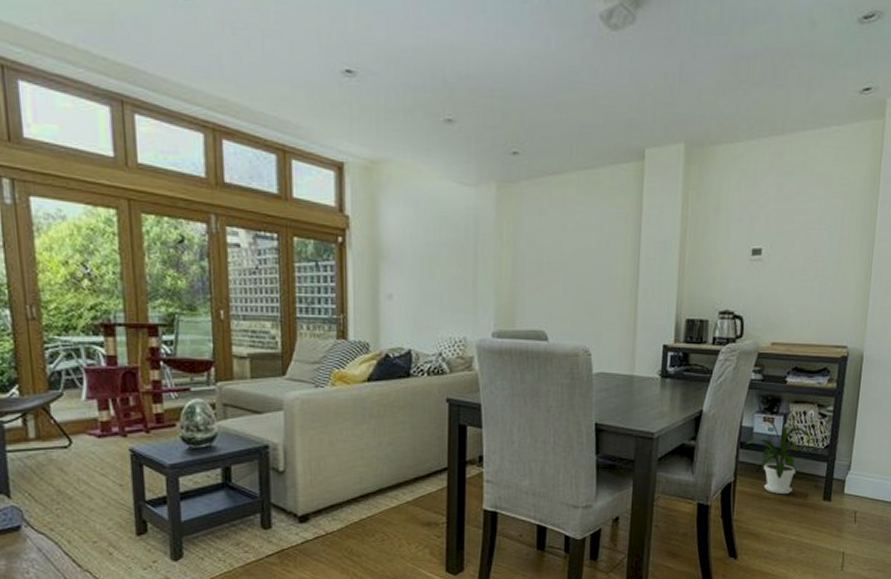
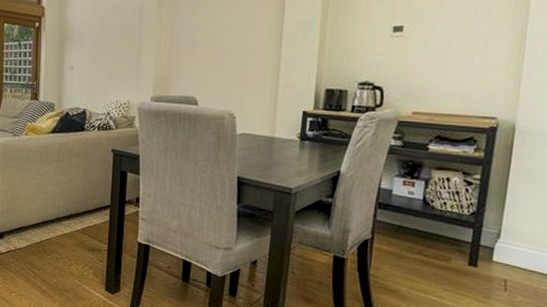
house plant: present [745,415,811,494] -> none [383,178,455,255]

